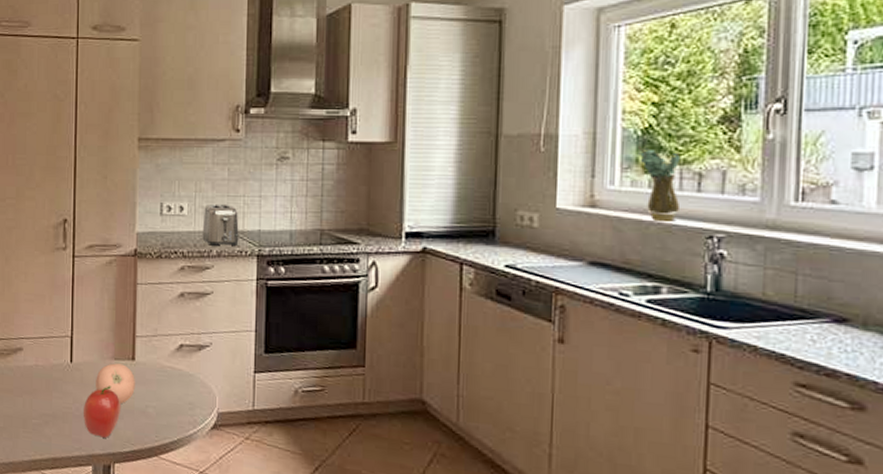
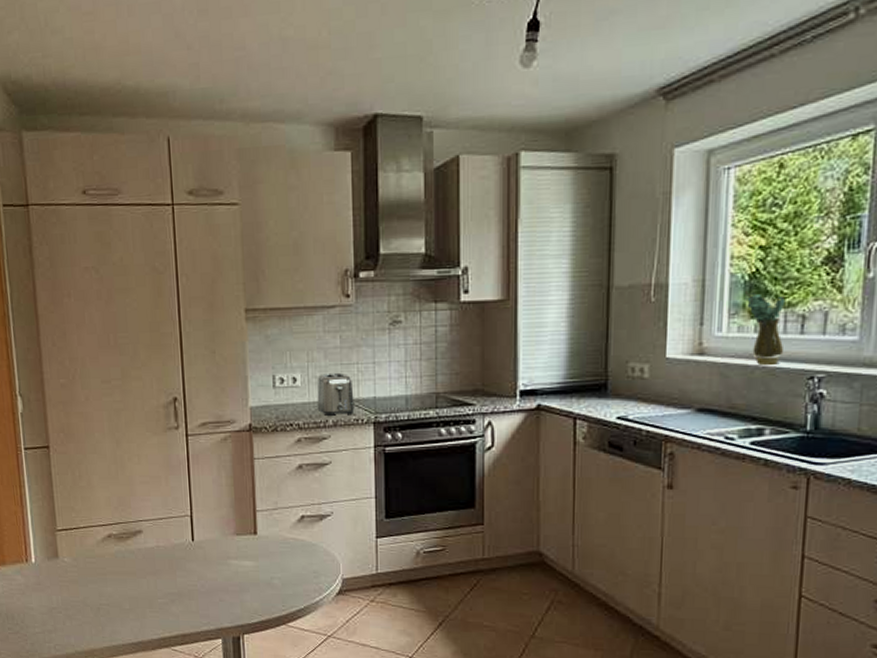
fruit: present [82,386,121,438] -> none [208,561,247,611]
fruit: present [96,363,135,405] -> none [219,539,259,578]

